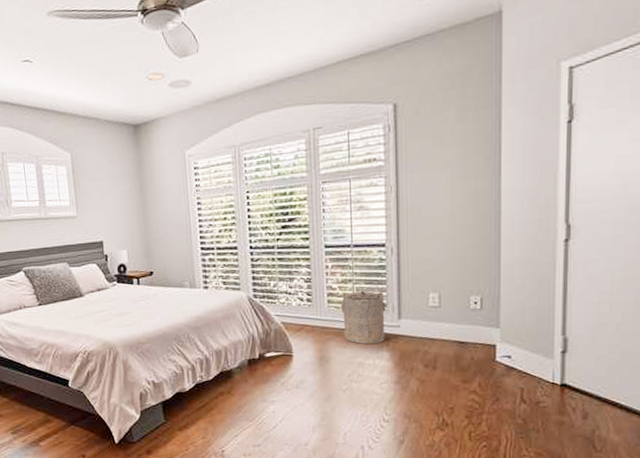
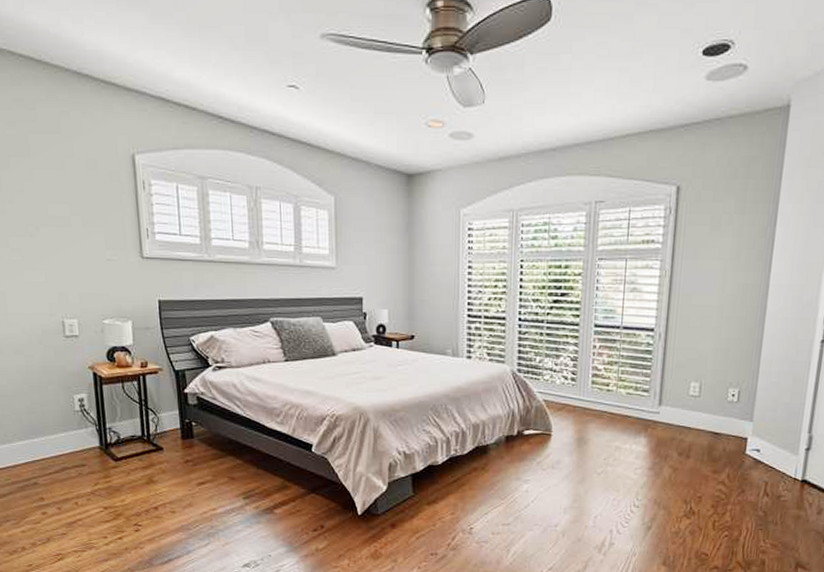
laundry hamper: present [341,291,387,345] -> none [604,374,650,429]

